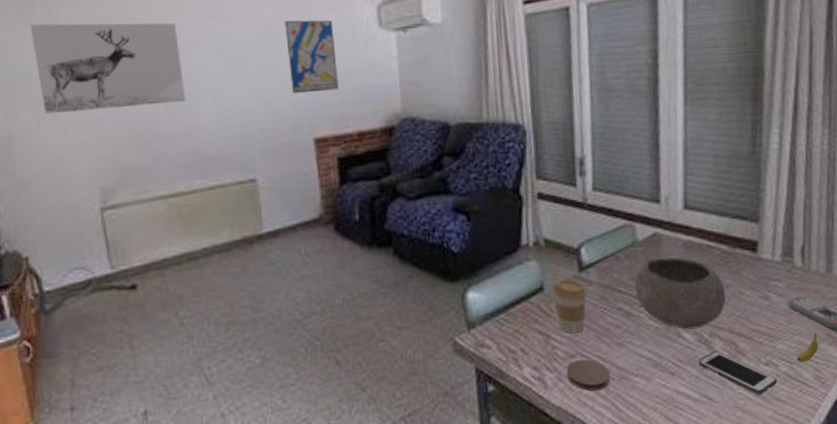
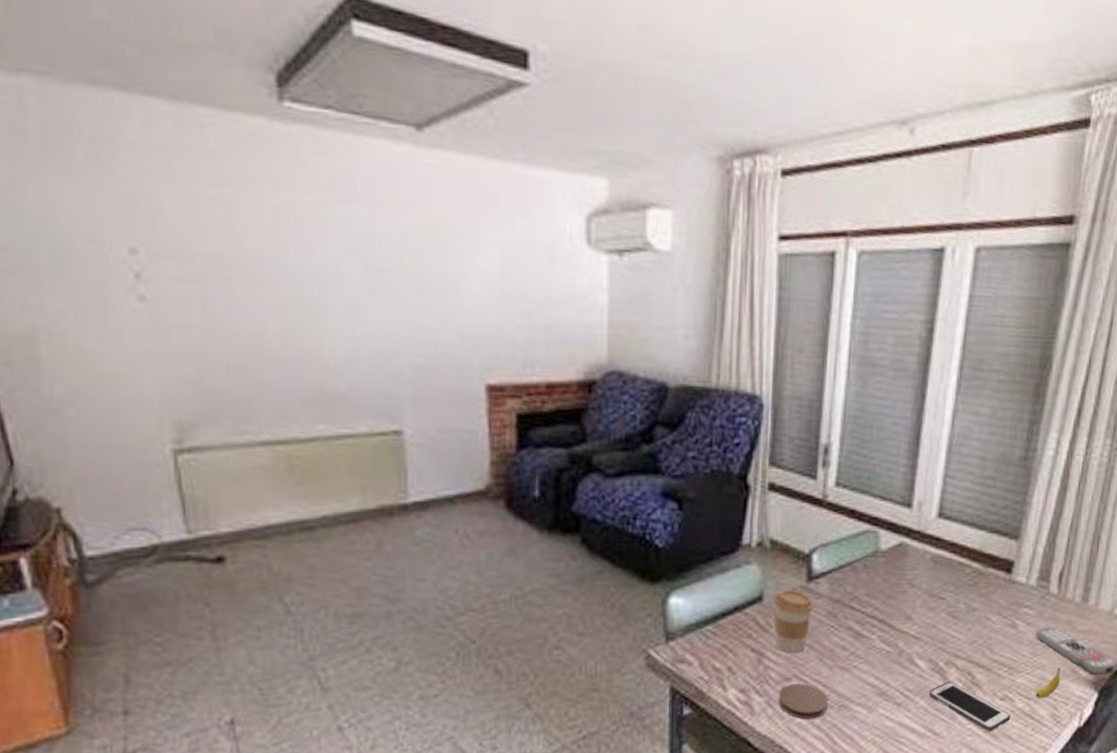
wall art: present [30,23,186,114] -> none [65,171,306,315]
wall art: present [284,19,339,94] -> none [454,218,526,324]
bowl: present [634,257,727,330] -> none [869,572,970,657]

